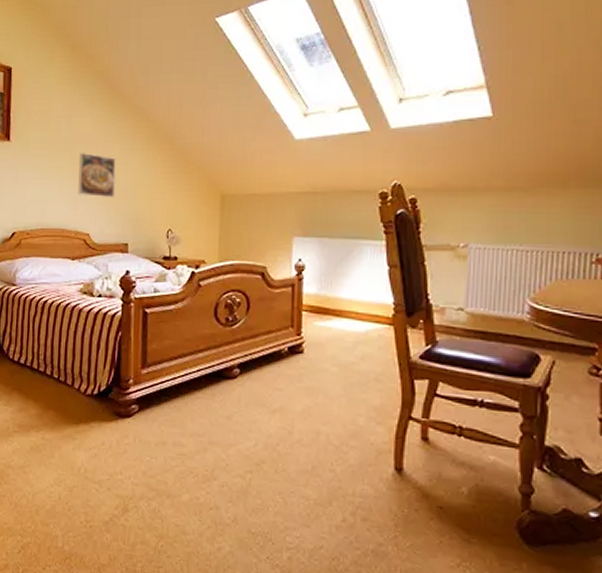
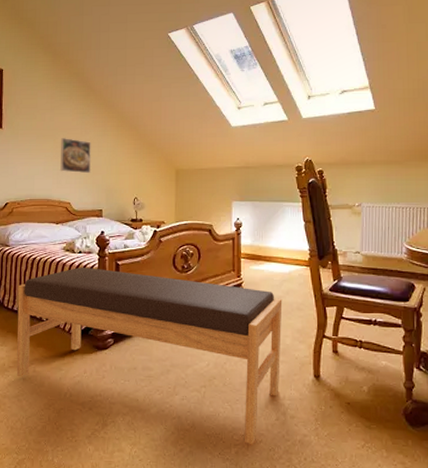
bench: none [22,313,356,551] -> present [16,266,283,445]

